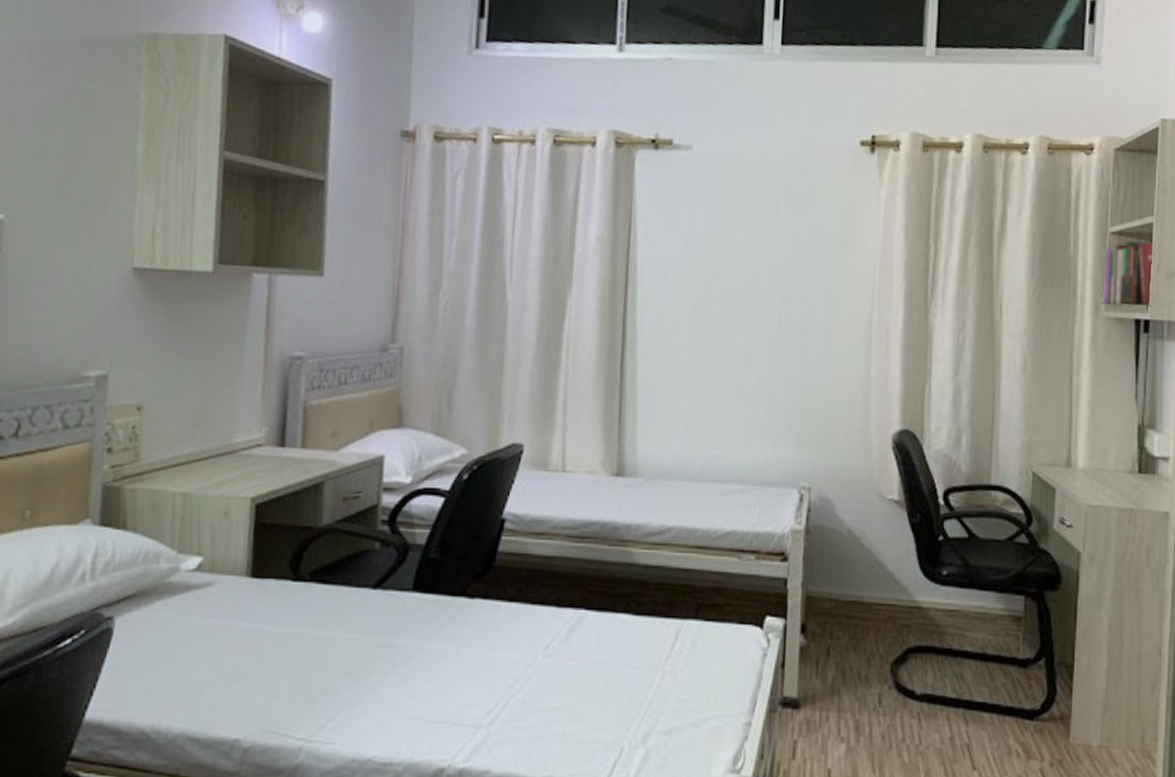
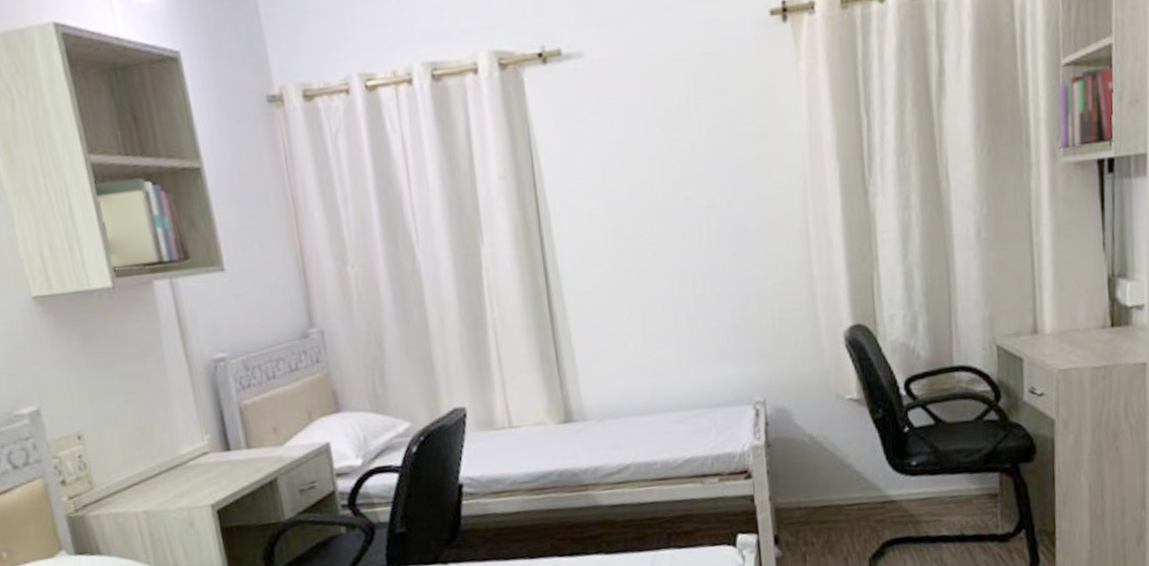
books: none [216,177,294,262] -> present [94,178,191,269]

